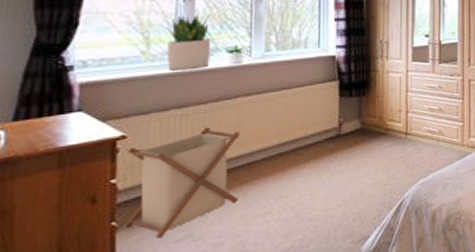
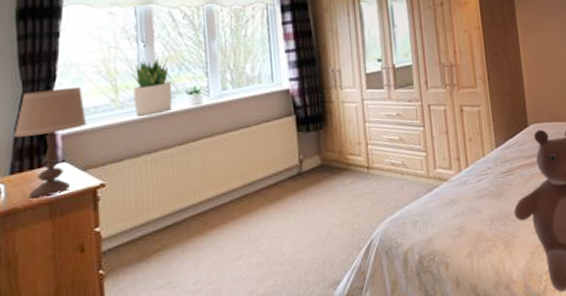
table lamp: none [20,35,111,147] -> present [13,87,87,199]
laundry basket: present [124,127,240,239] -> none [107,171,210,286]

